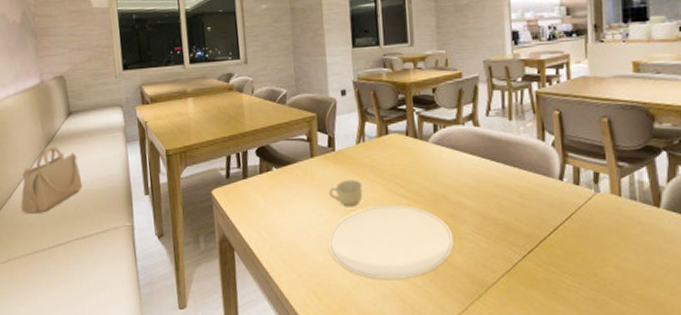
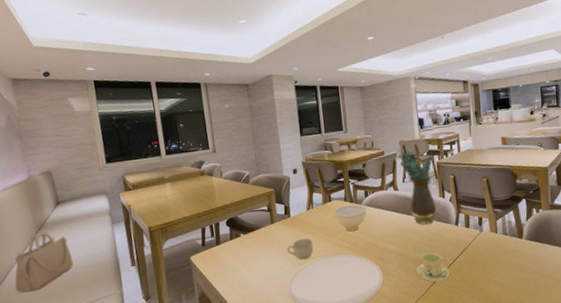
bowl: none [390,140,435,176] -> present [333,204,367,232]
vase: none [482,71,533,176] -> present [398,149,437,225]
cup and saucer: none [500,213,549,255] -> present [416,252,450,282]

